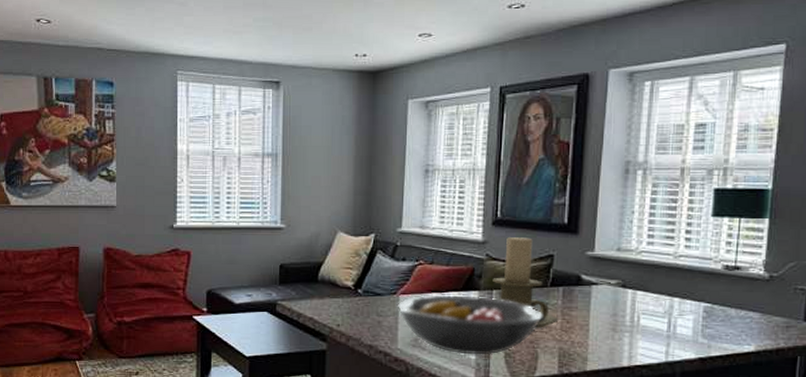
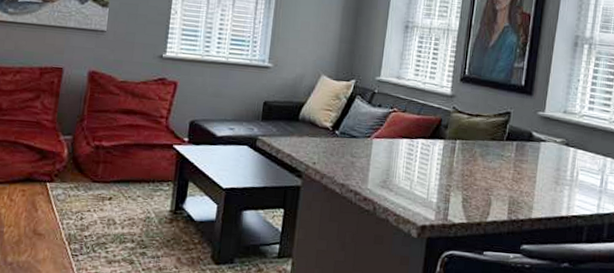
fruit bowl: present [398,295,542,355] -> none [371,140,497,200]
candle holder: present [493,237,559,328] -> none [457,93,511,178]

